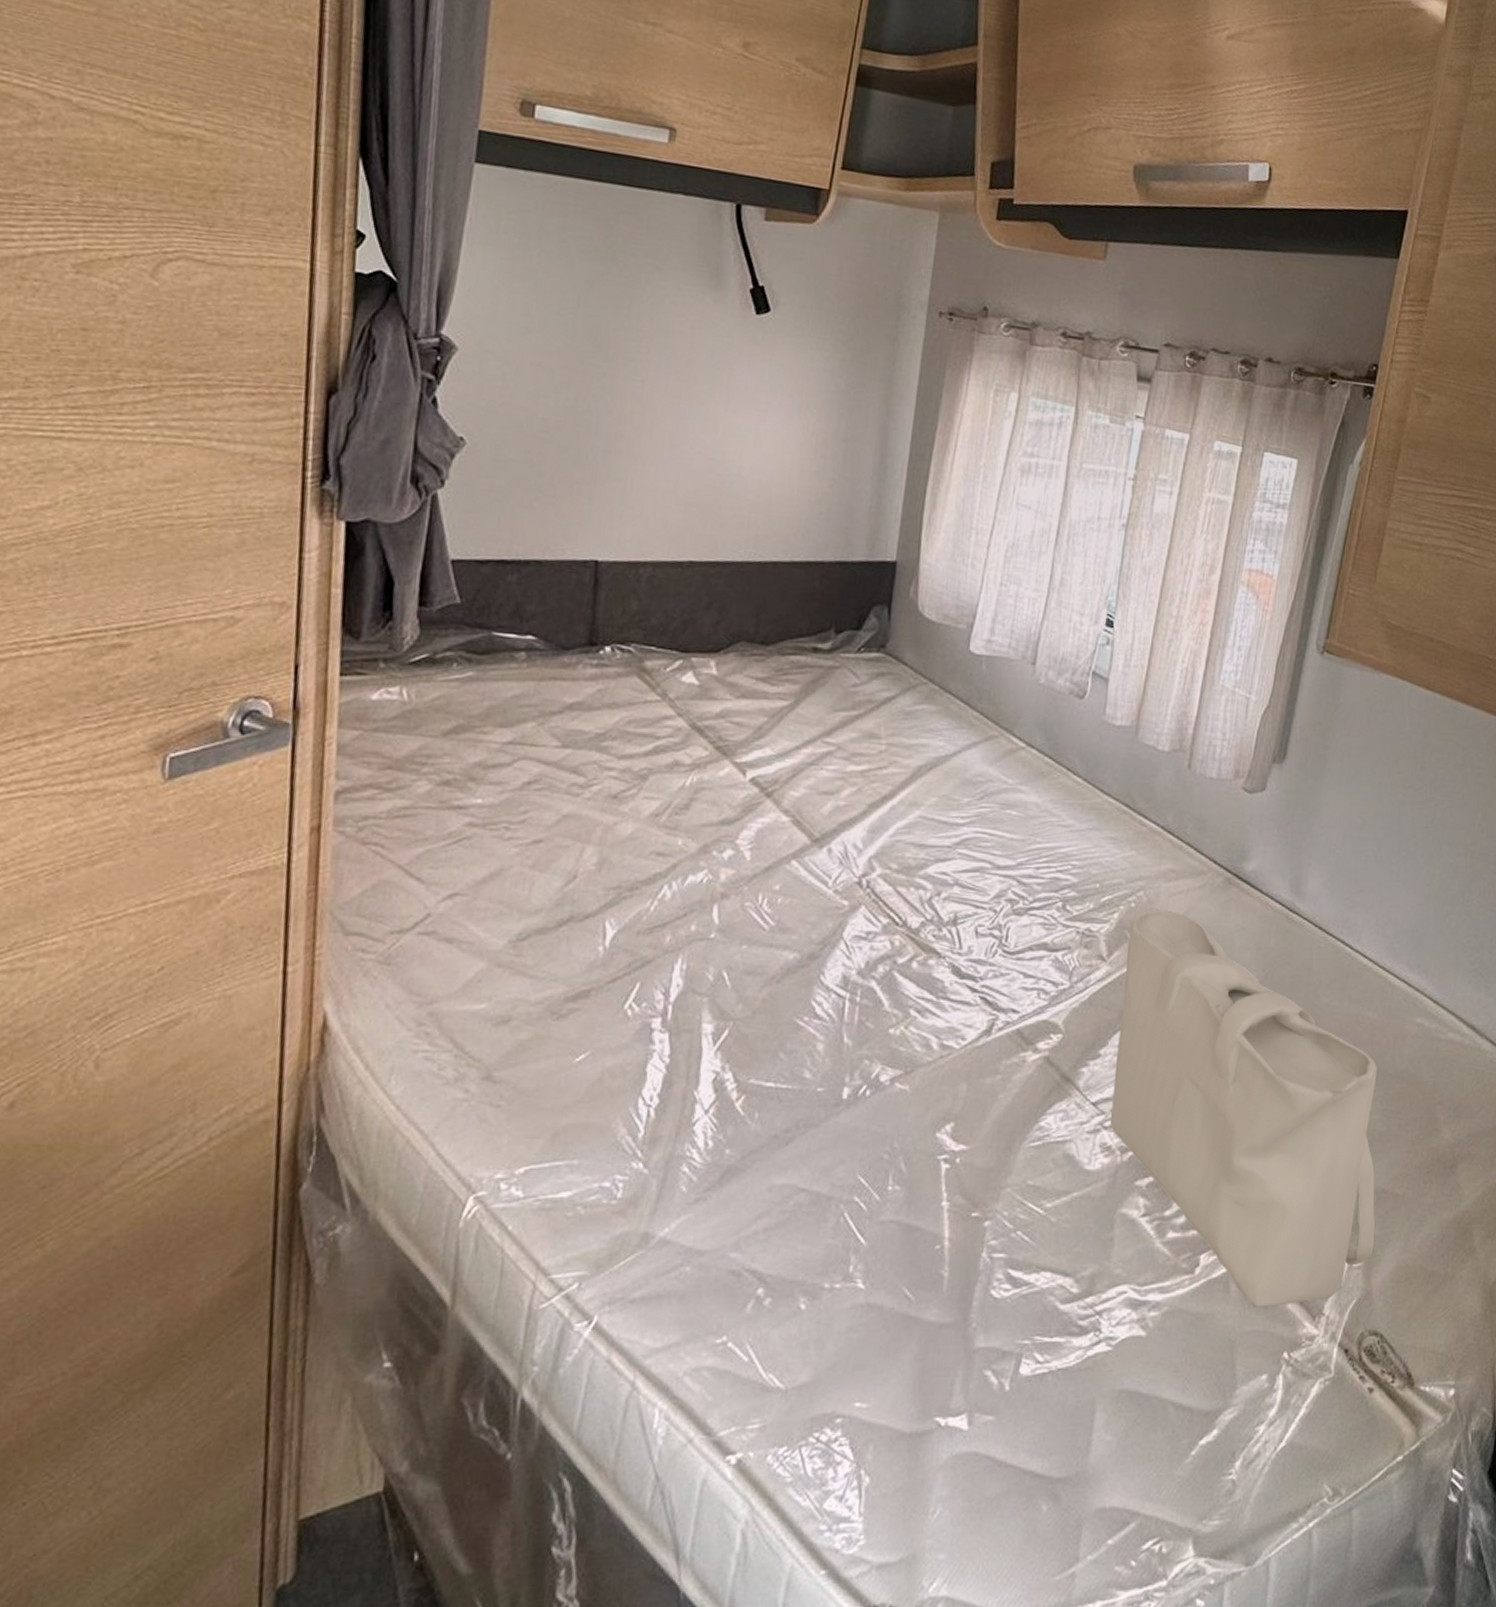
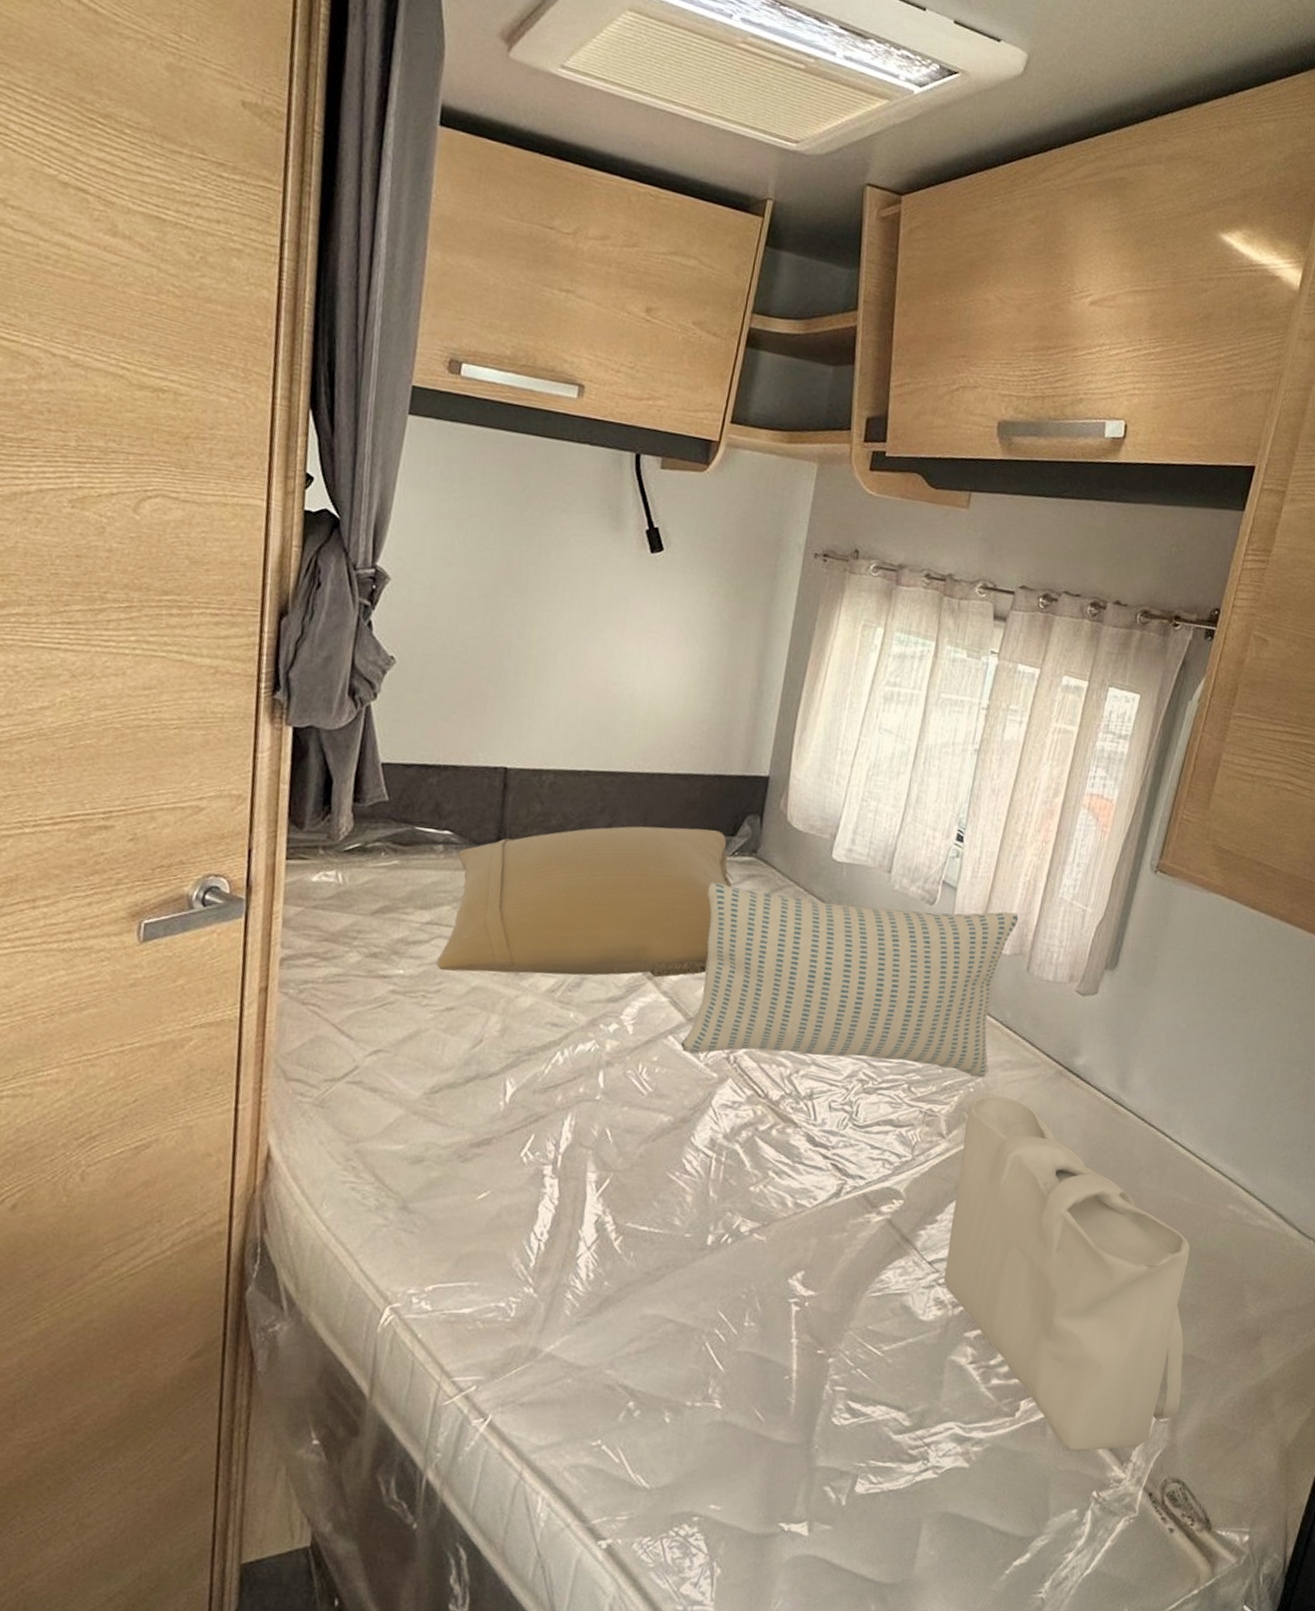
pillow: none [521,622,858,798] -> present [437,826,732,978]
pillow: none [806,682,1177,889] -> present [681,882,1019,1076]

